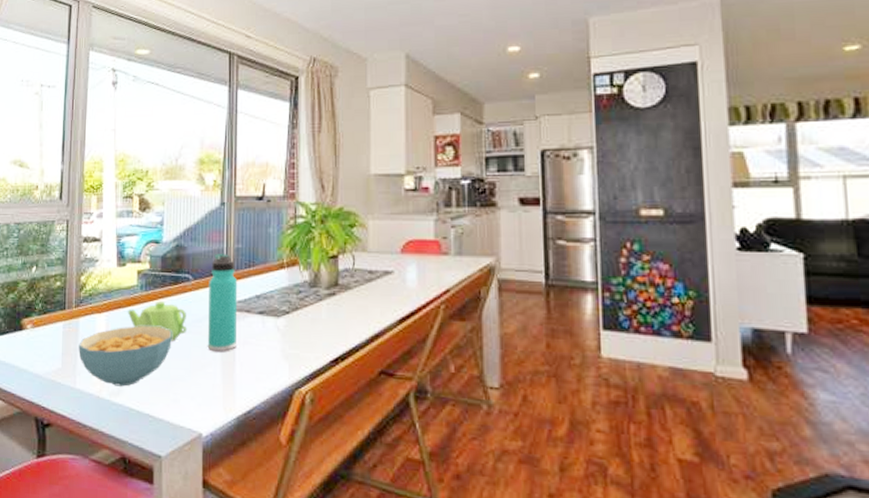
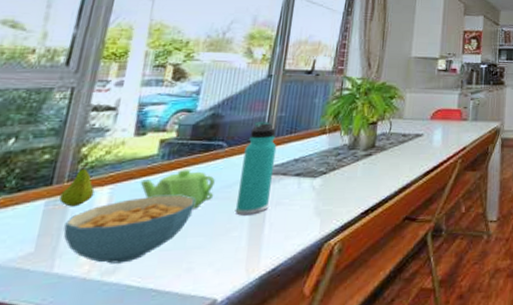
fruit: none [72,291,95,331] -> present [59,164,95,207]

